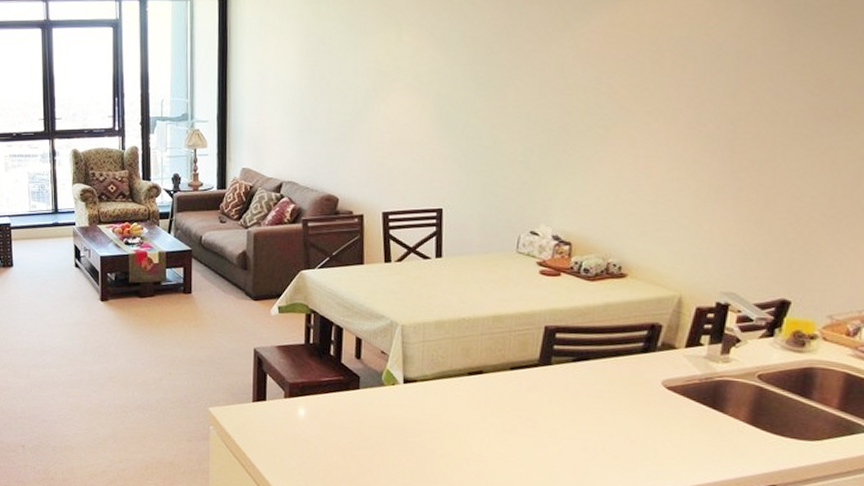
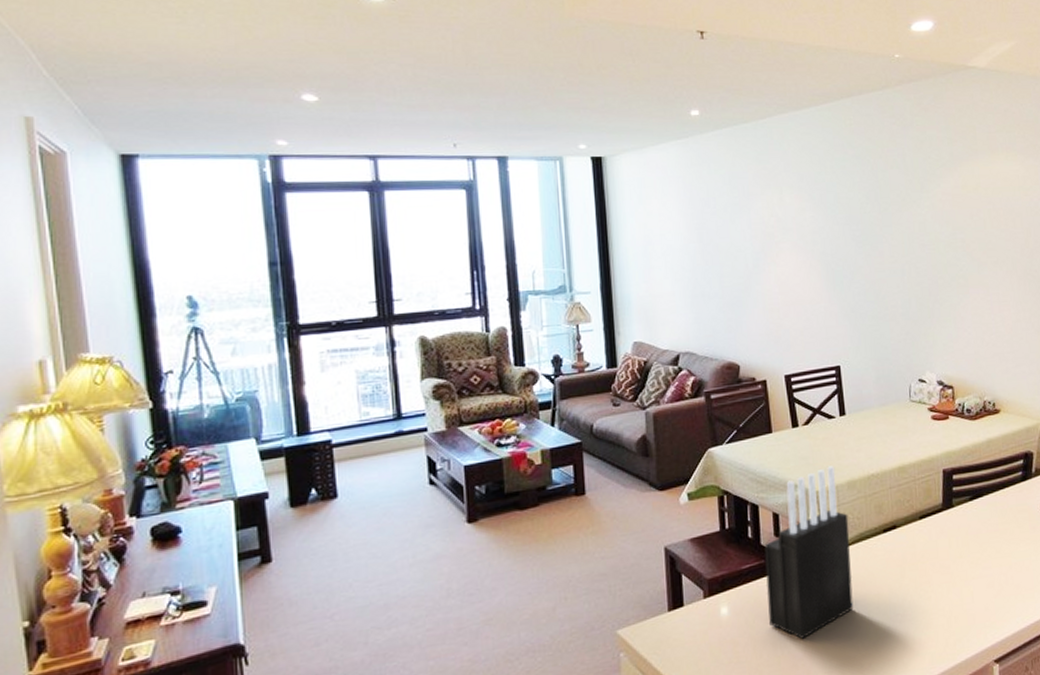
knife block: none [342,303,432,454] -> present [764,466,854,640]

